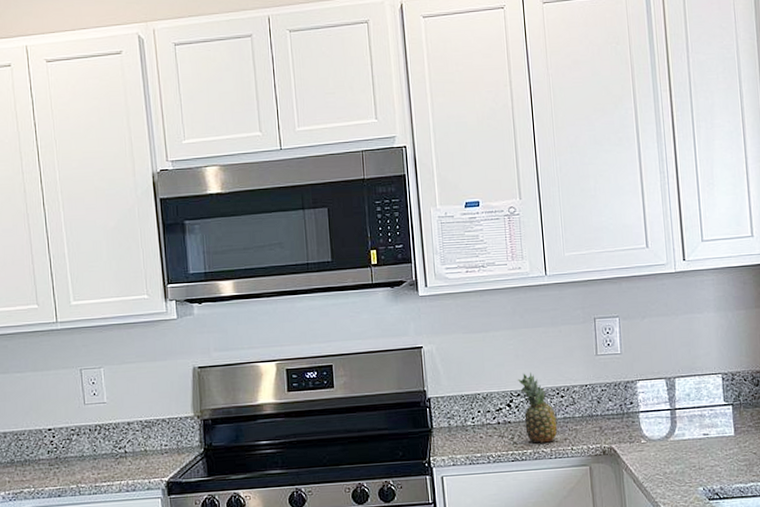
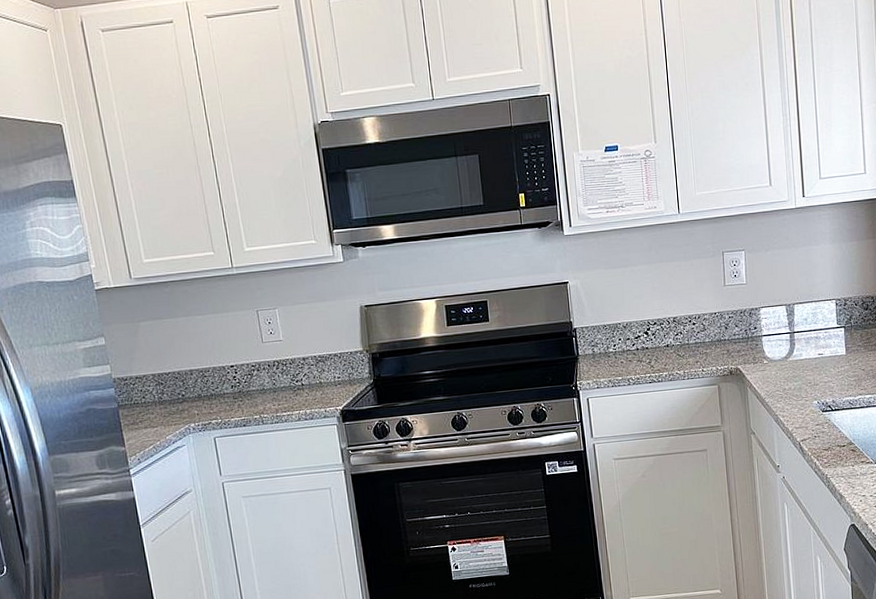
fruit: present [518,371,558,444] -> none [654,302,690,367]

